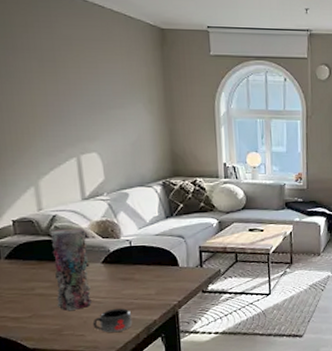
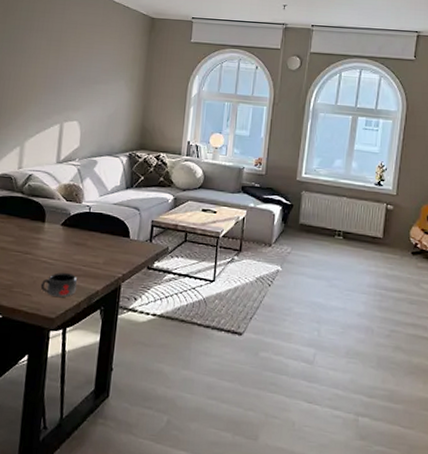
vase: present [49,228,92,311] -> none [14,187,55,269]

